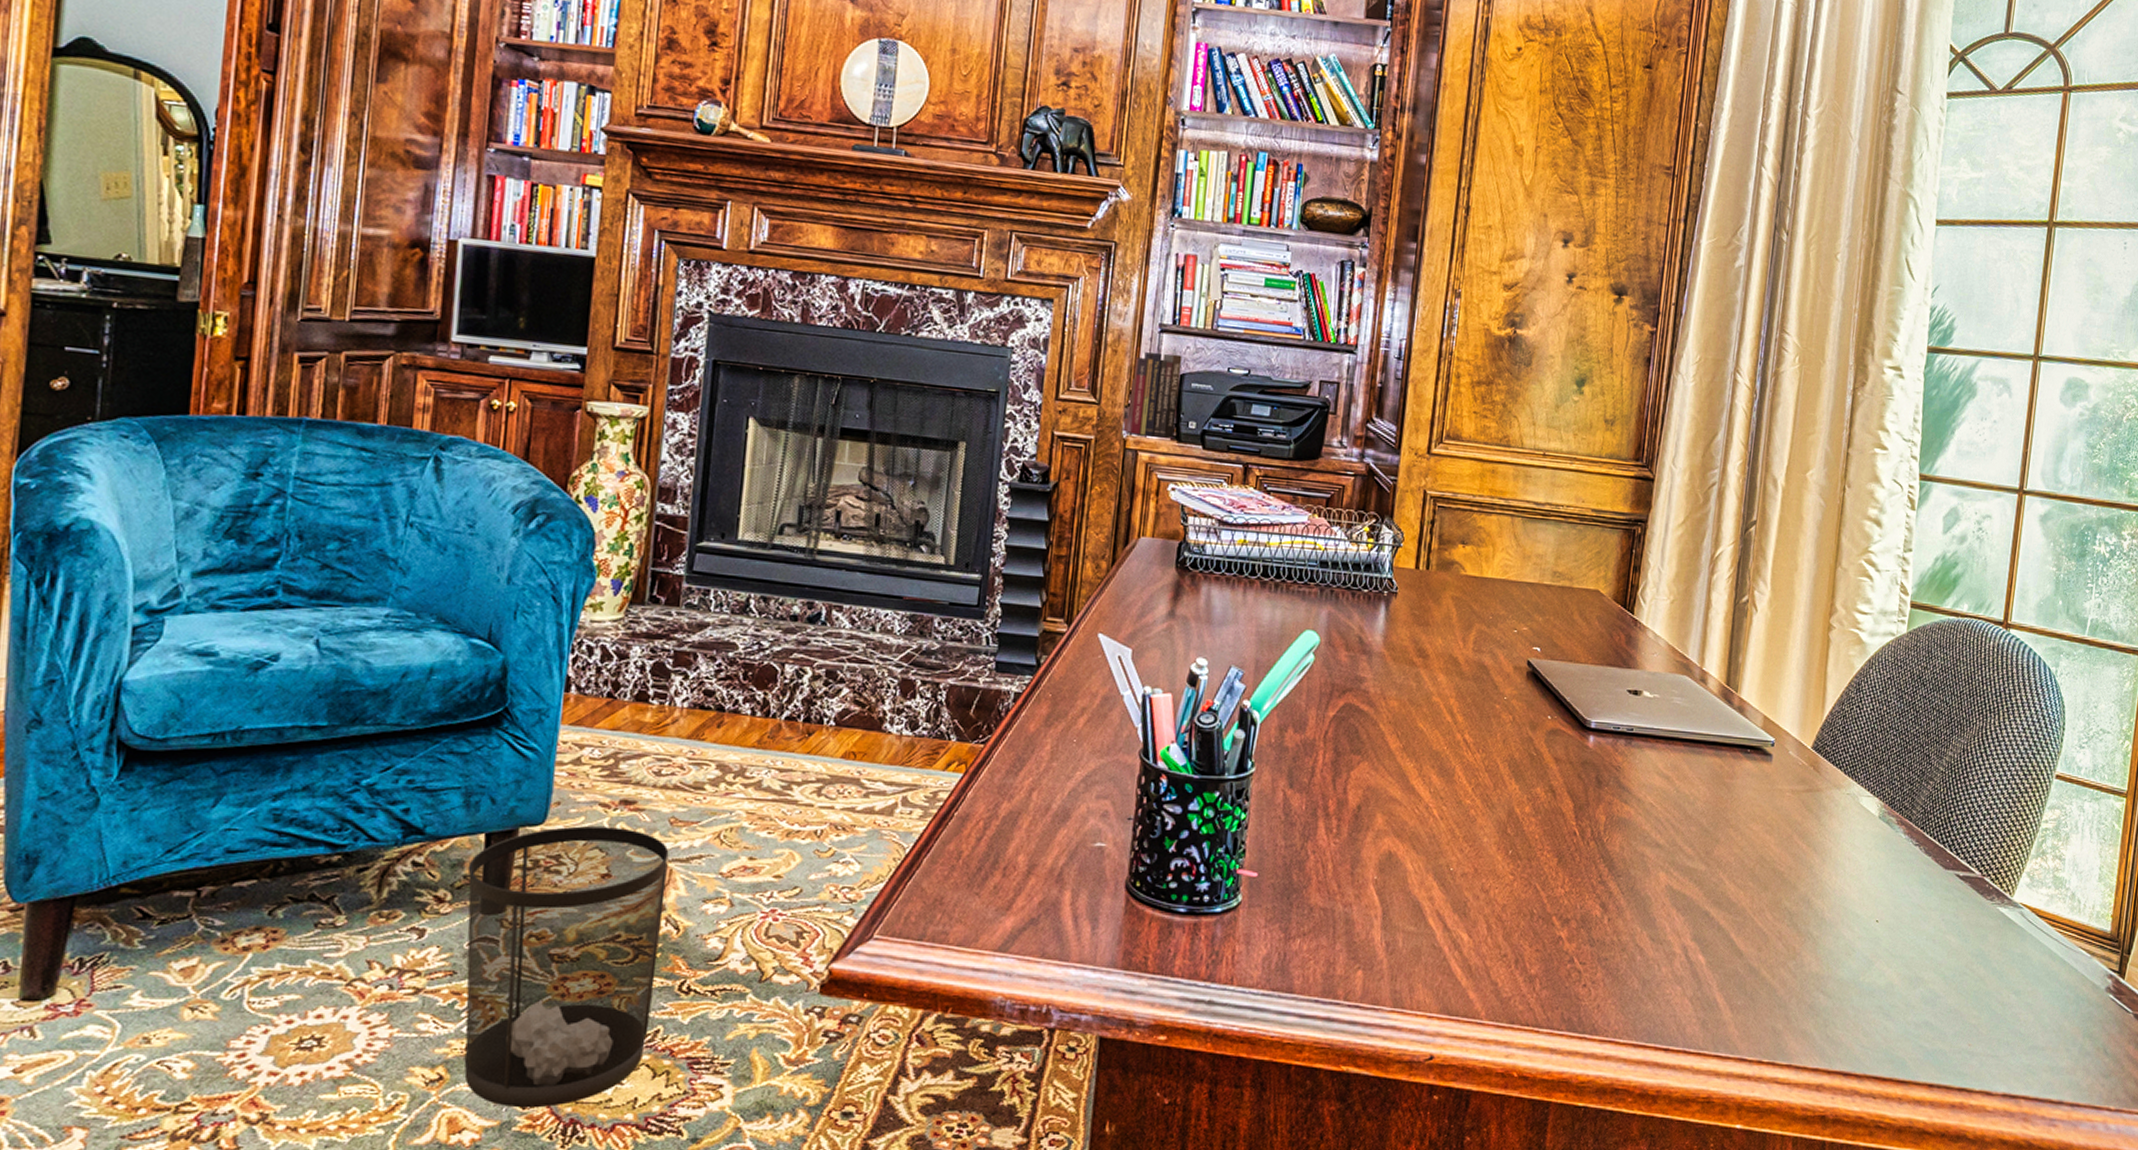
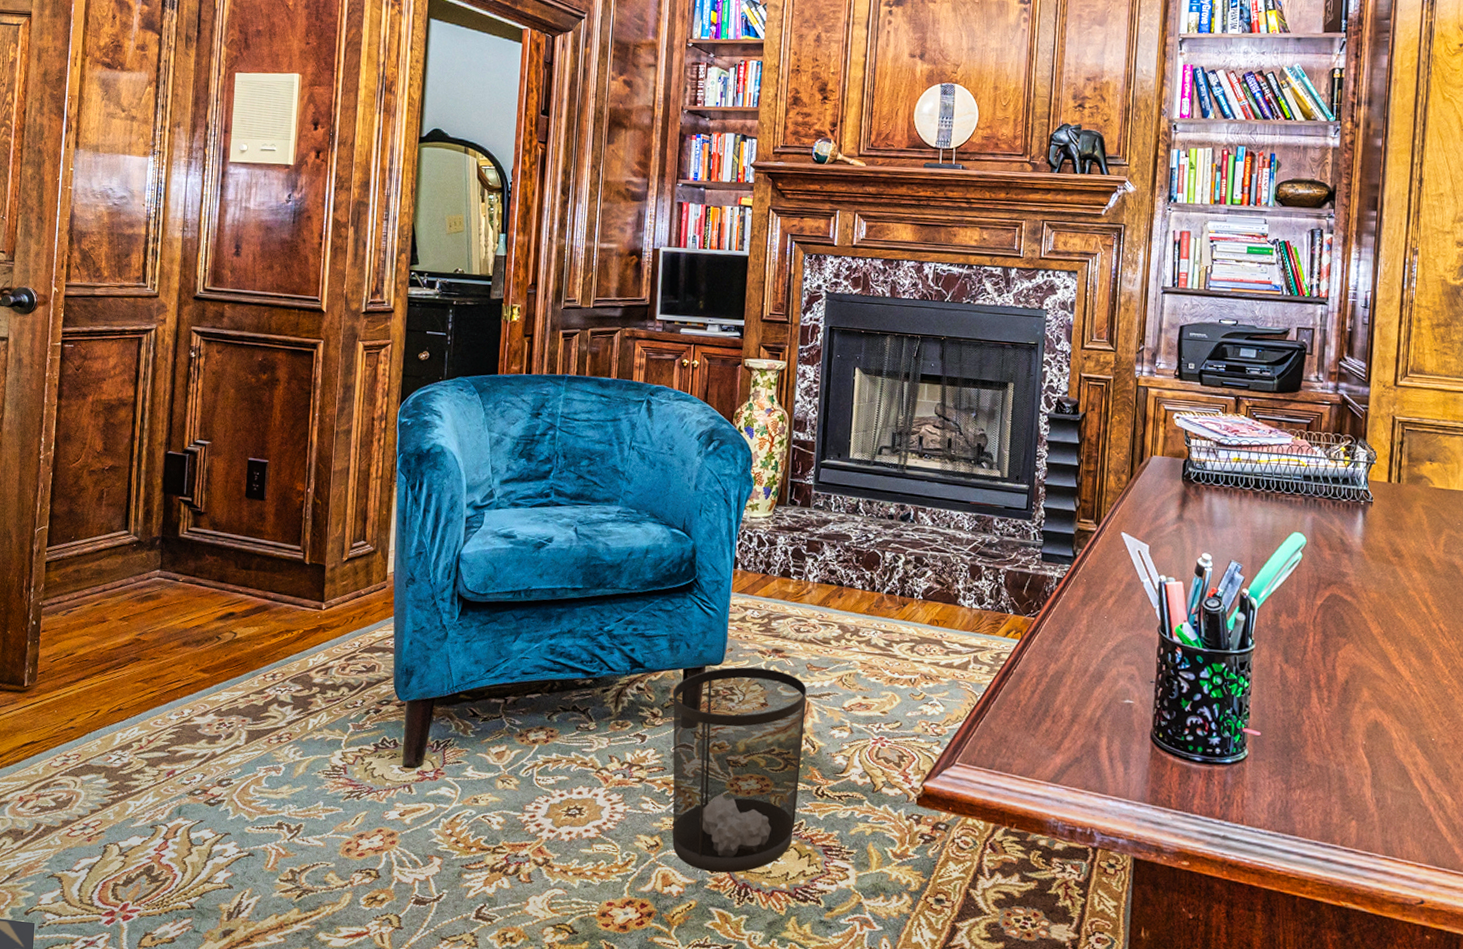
books: present [1123,352,1182,439] -> none [1135,309,1181,377]

